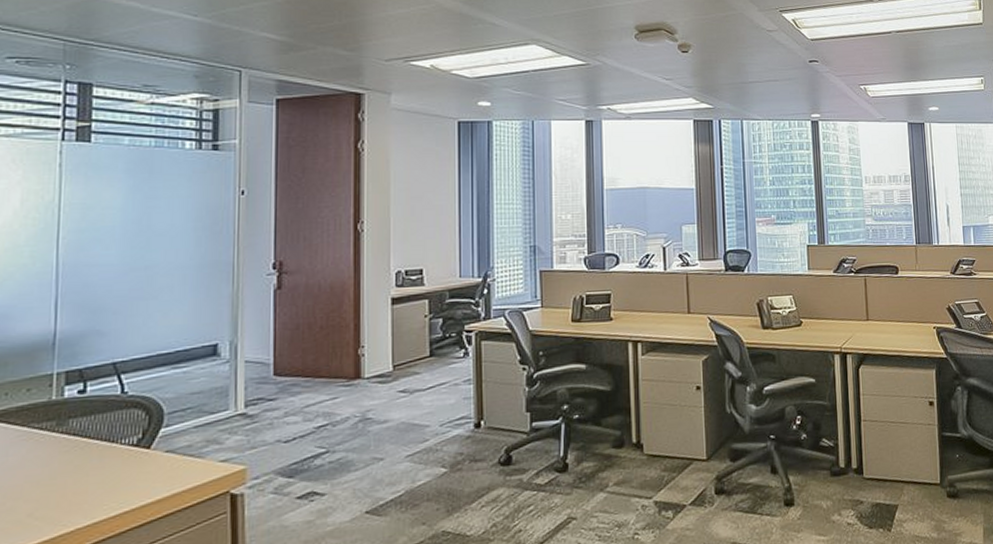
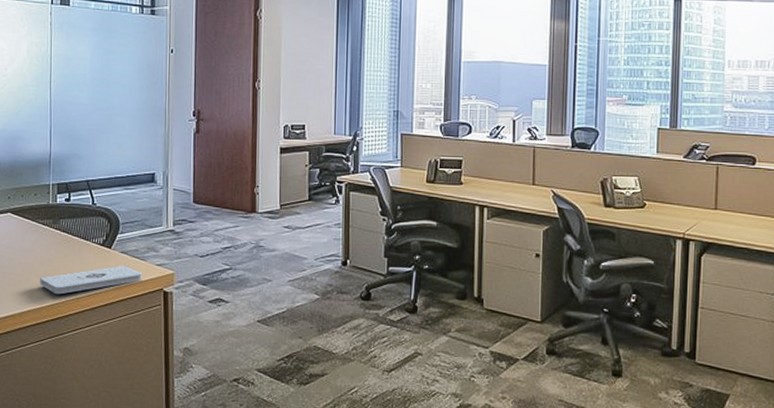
notepad: none [33,468,199,524] -> present [40,266,143,295]

